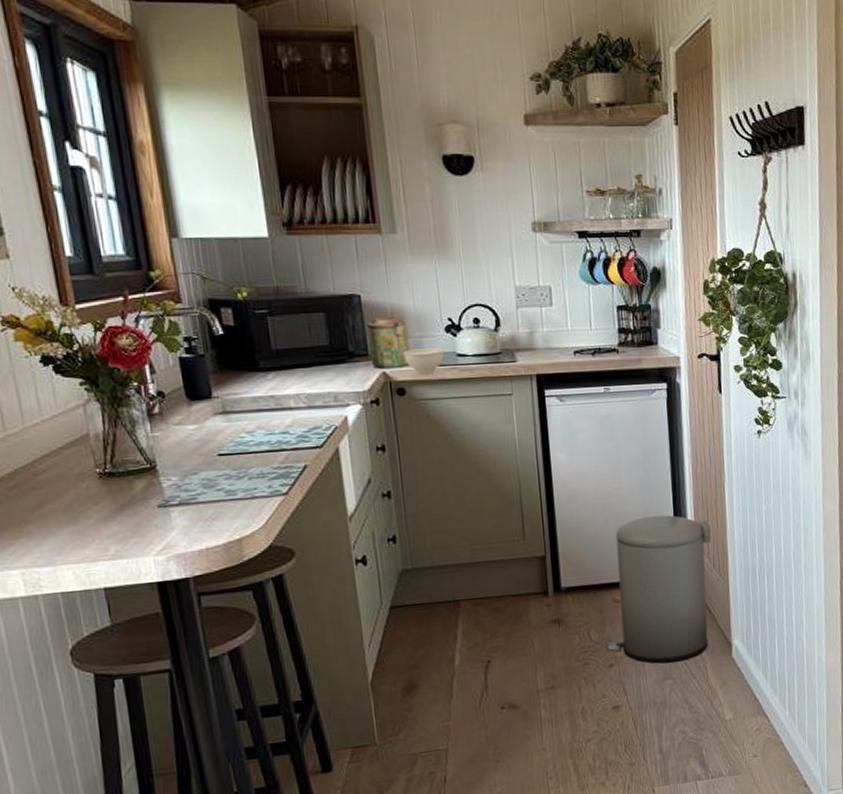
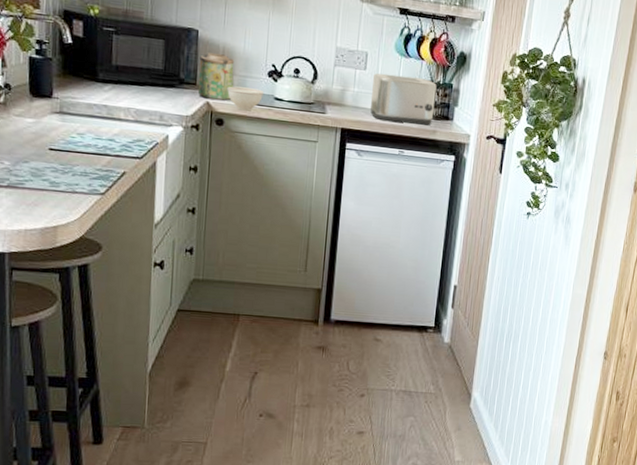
toaster: none [562,304,636,359] -> present [369,73,439,125]
pedal bin: present [605,515,712,664] -> none [360,270,471,403]

